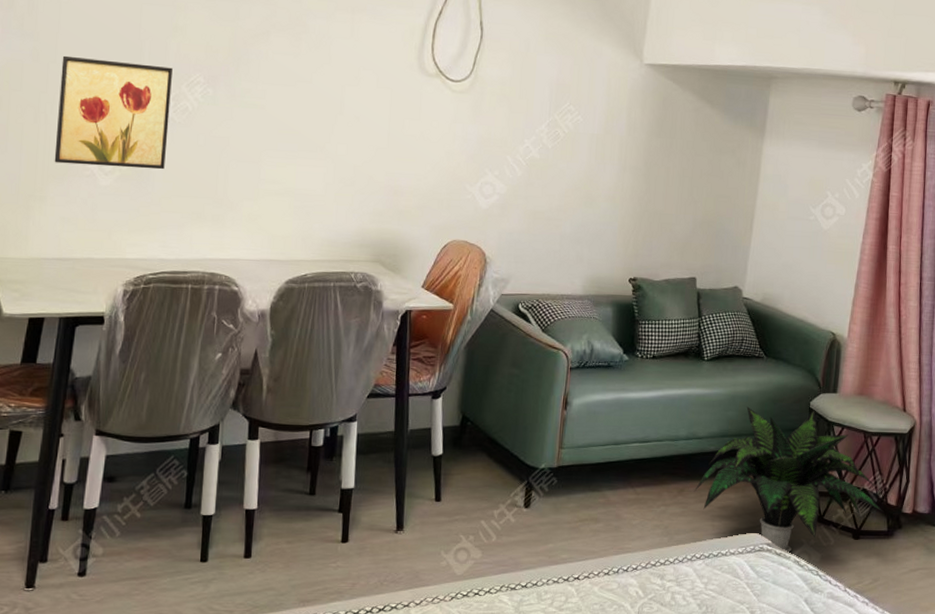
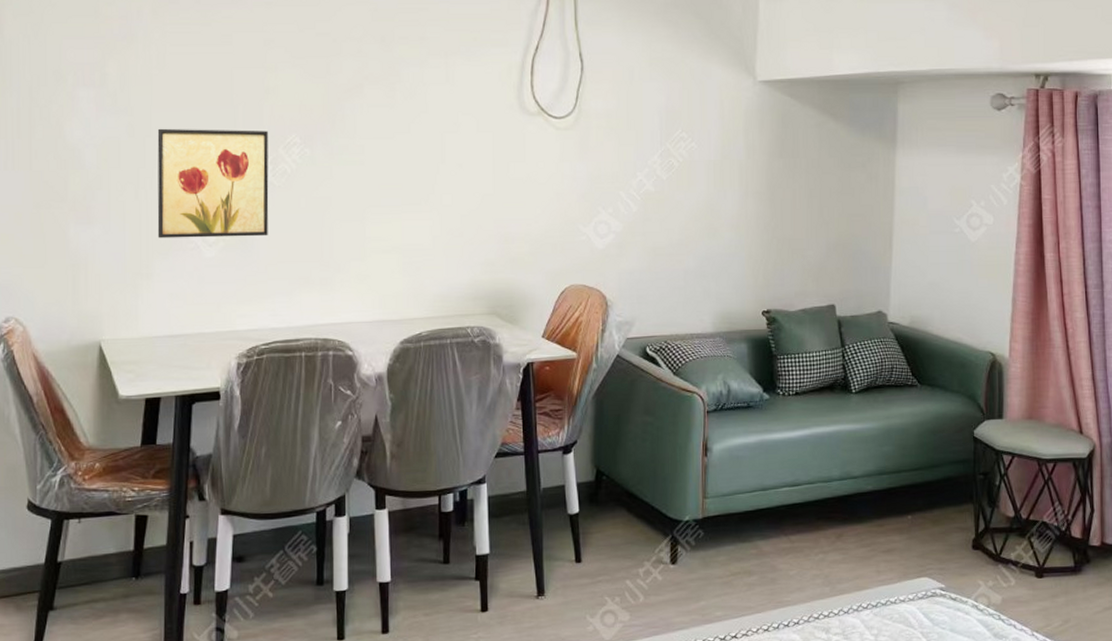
potted plant: present [694,406,884,553] -> none [854,439,1068,597]

